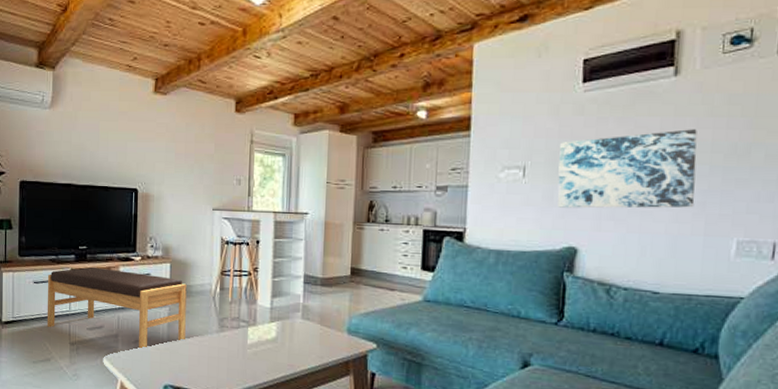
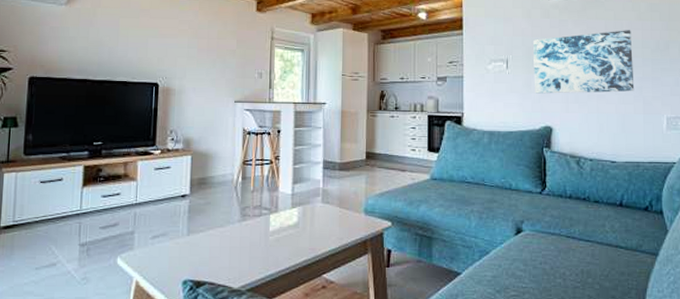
bench: present [47,267,187,348] -> none [53,164,208,243]

